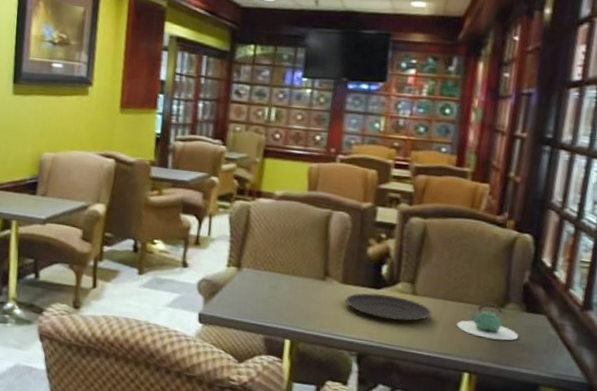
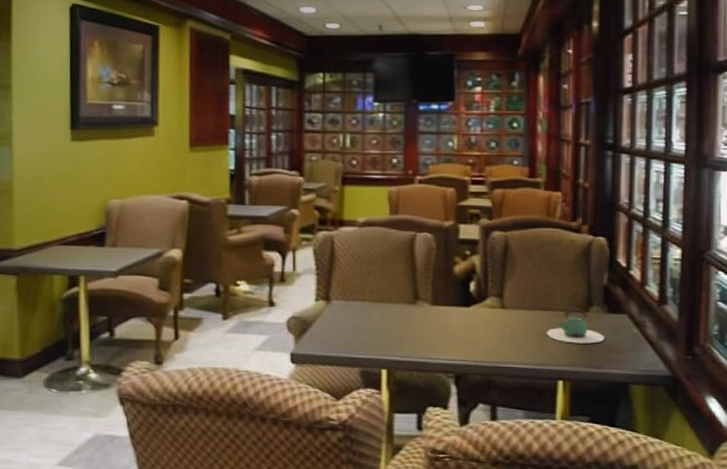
plate: present [345,293,433,321] -> none [437,312,522,336]

